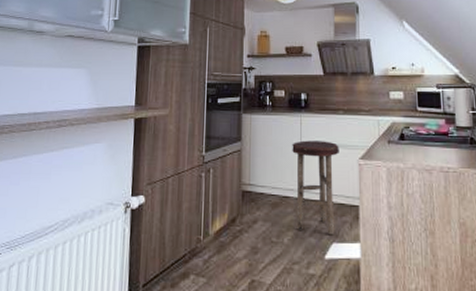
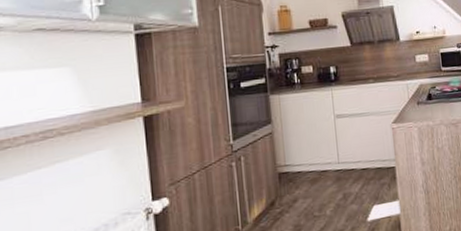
stool: present [292,140,339,236] -> none [325,110,375,200]

